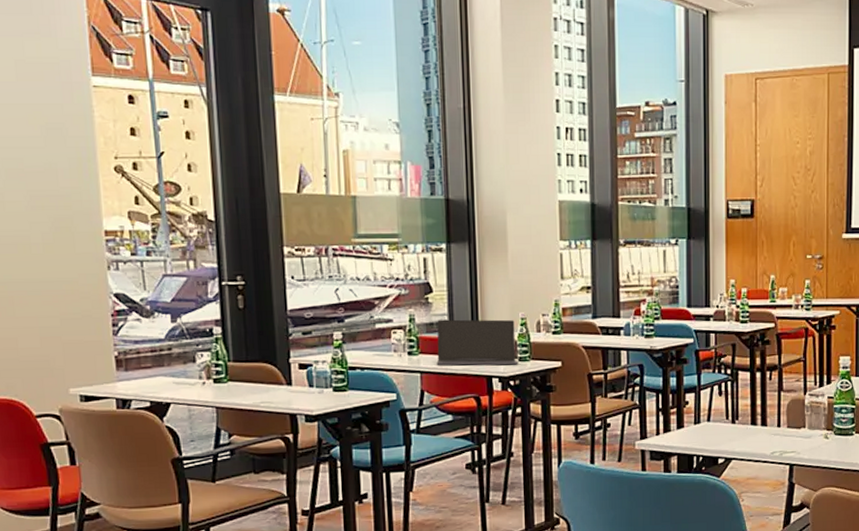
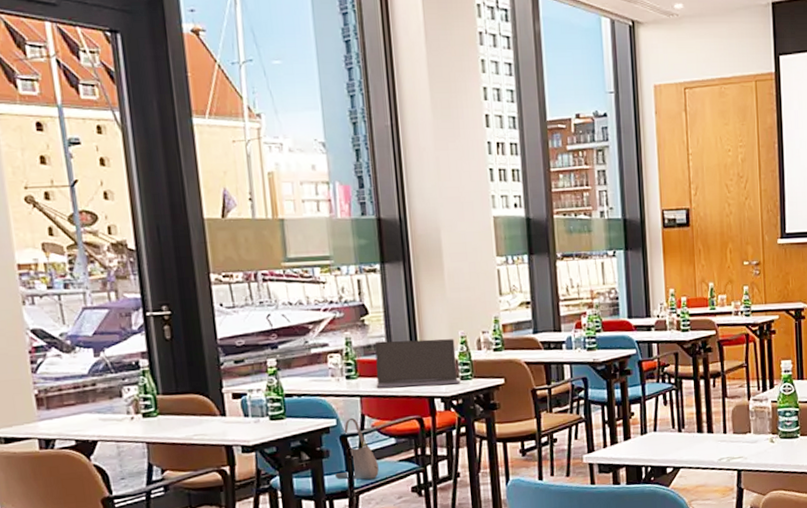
handbag: none [392,393,435,455] -> present [334,417,379,480]

